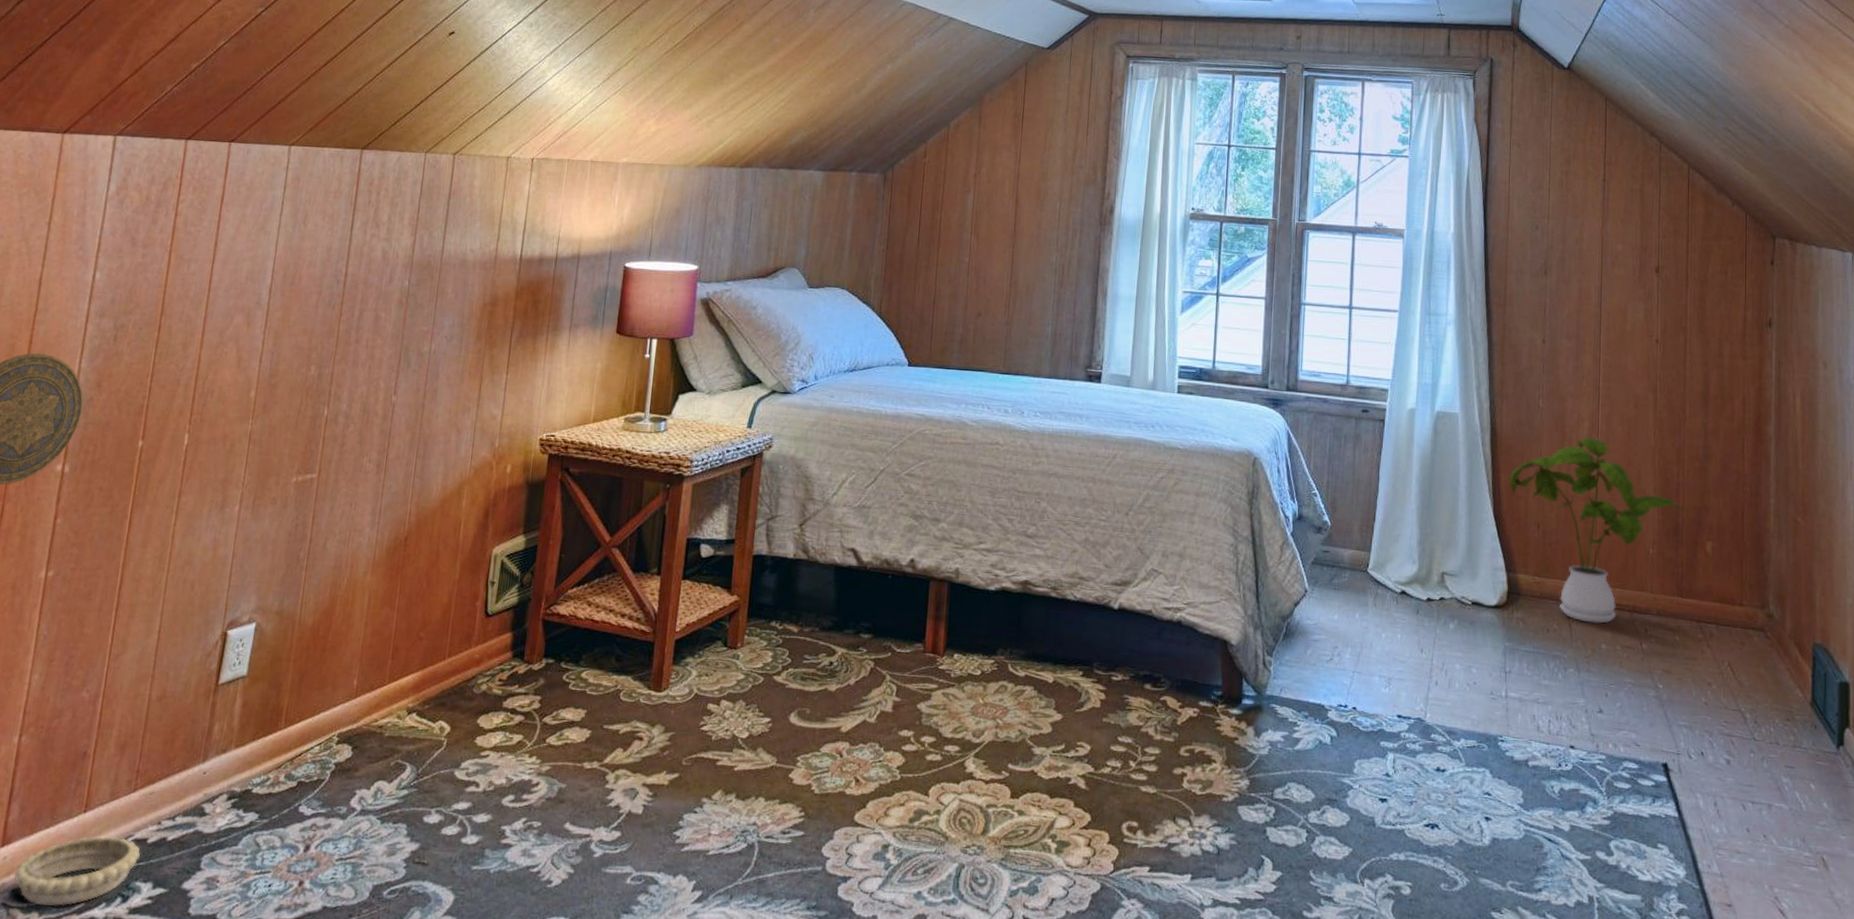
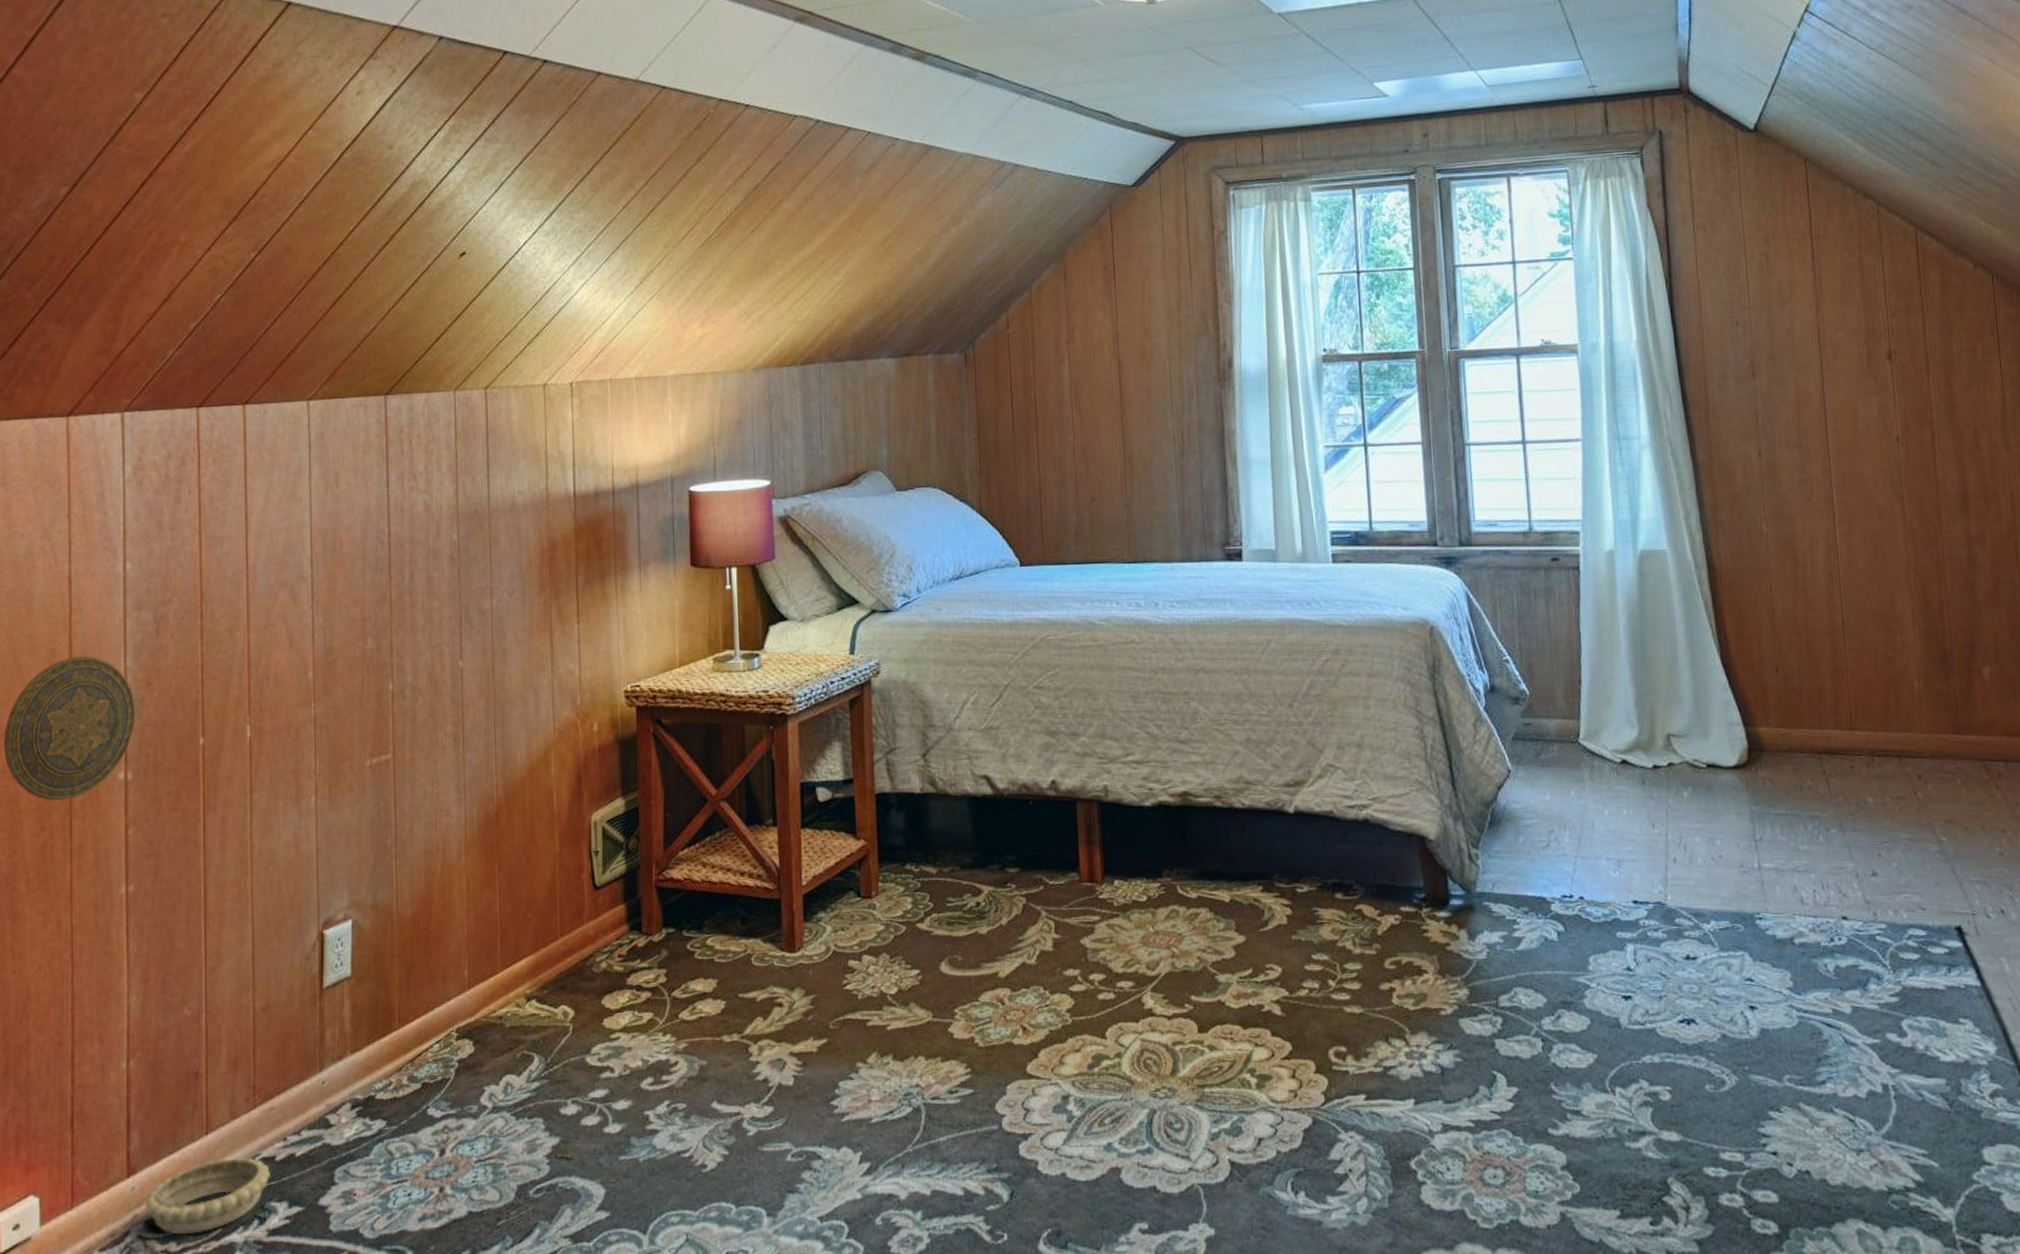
house plant: present [1509,436,1685,624] -> none [1736,559,1953,775]

